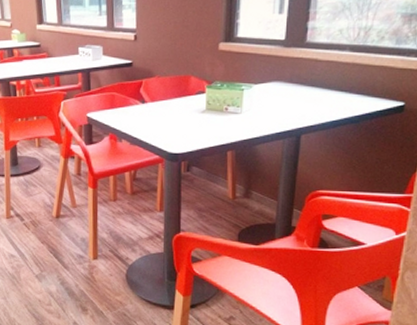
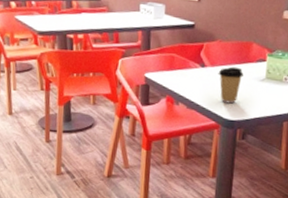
coffee cup: none [158,100,184,137] -> present [218,66,244,104]

